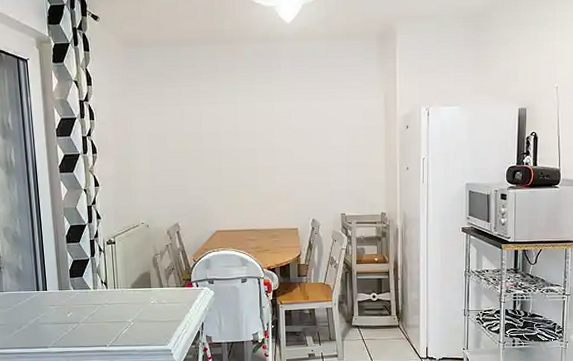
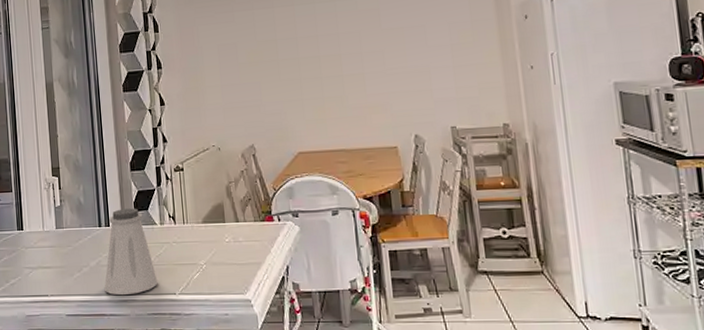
saltshaker: none [42,275,91,348] -> present [104,208,158,296]

